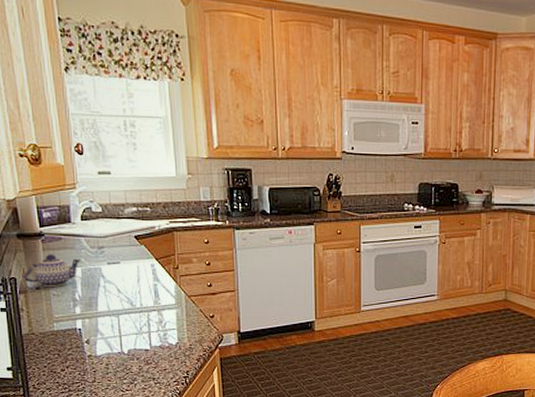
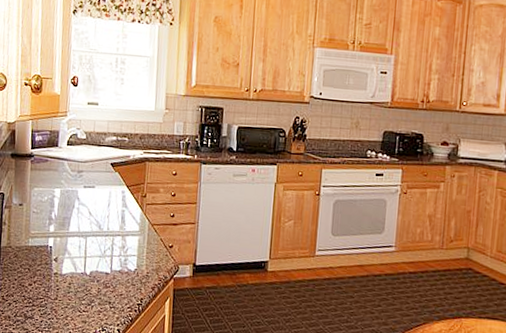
teapot: present [22,254,82,288] -> none [9,174,62,205]

